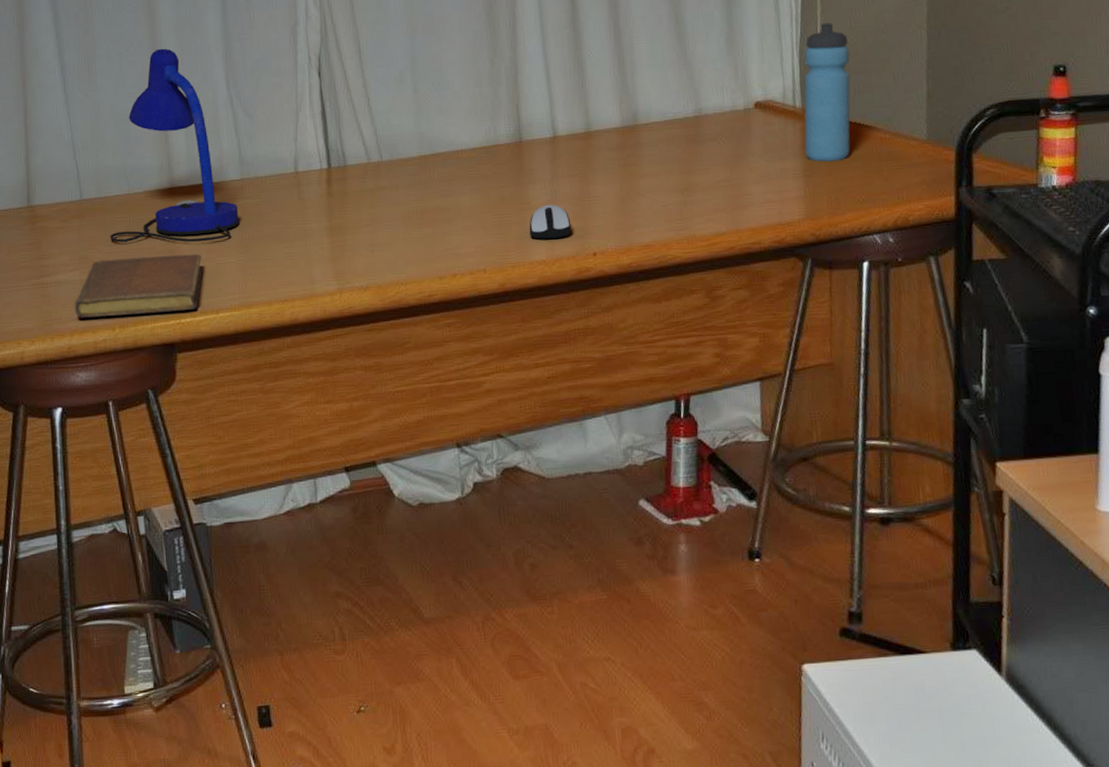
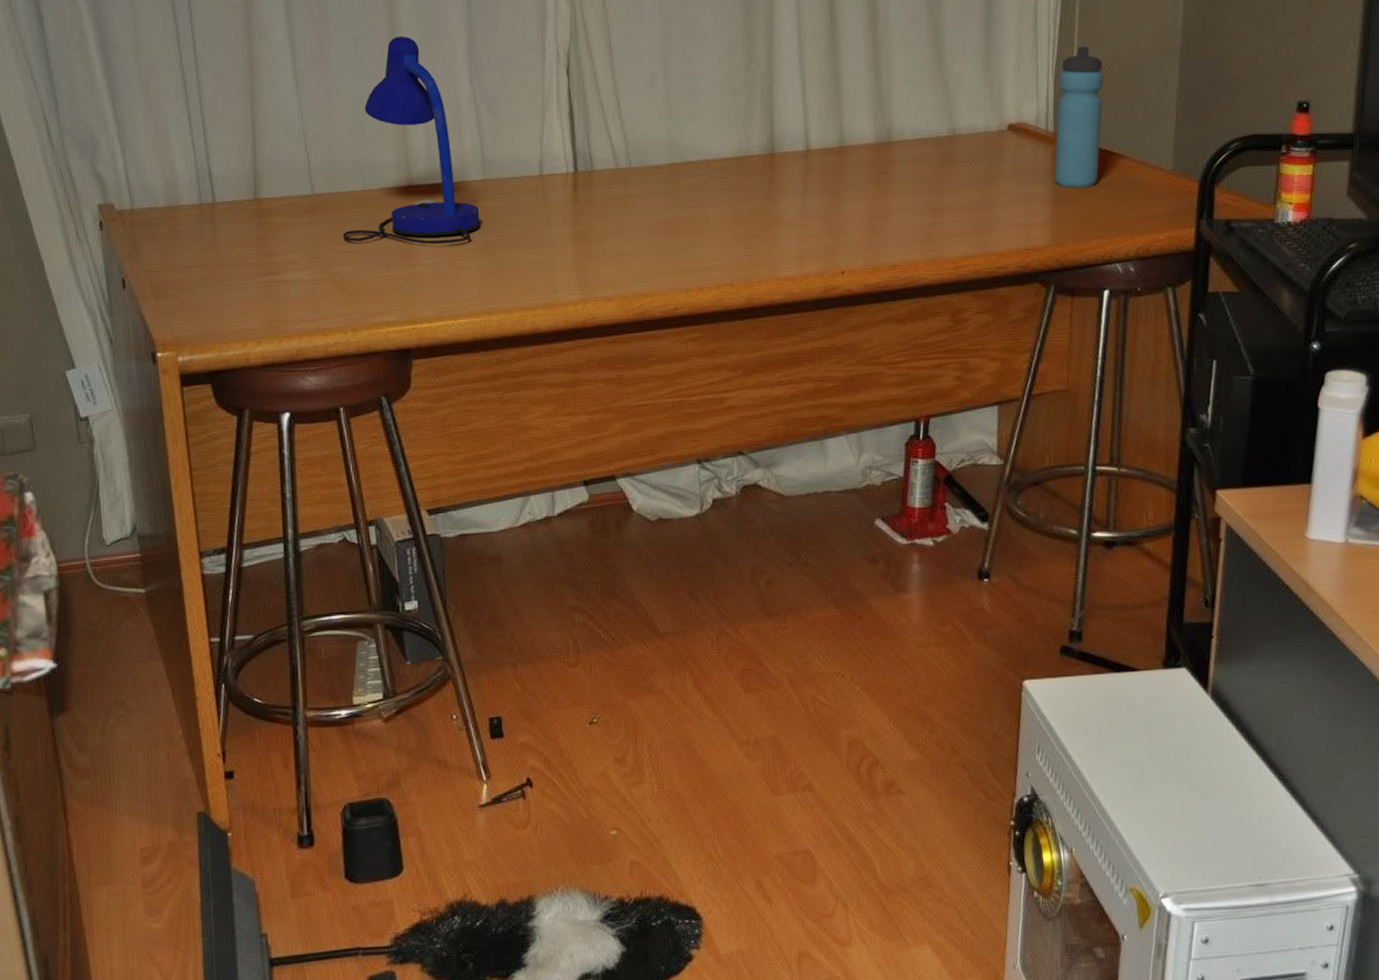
notebook: present [74,253,203,318] -> none [303,256,441,320]
computer mouse: present [529,204,571,239] -> none [778,219,820,255]

